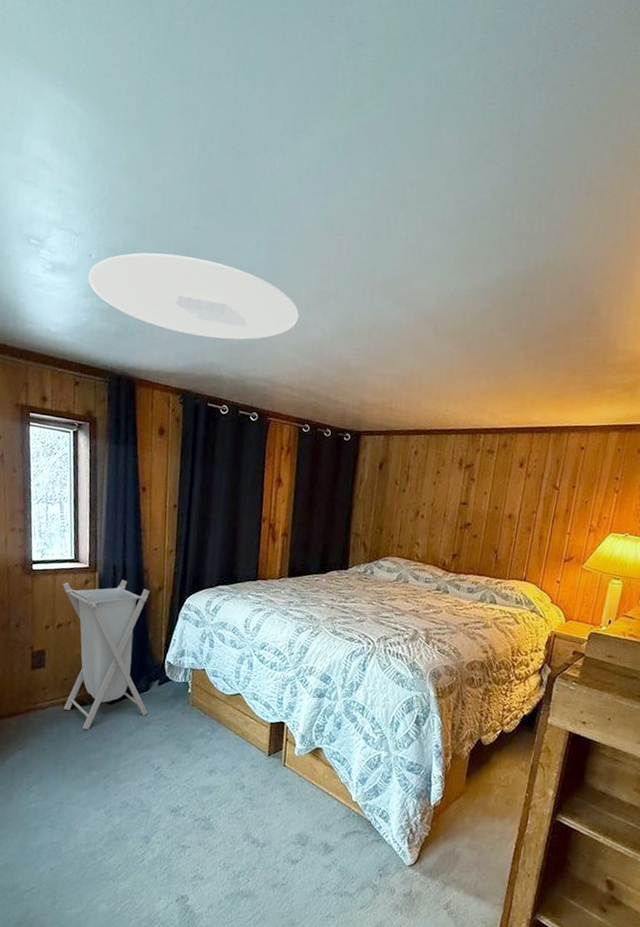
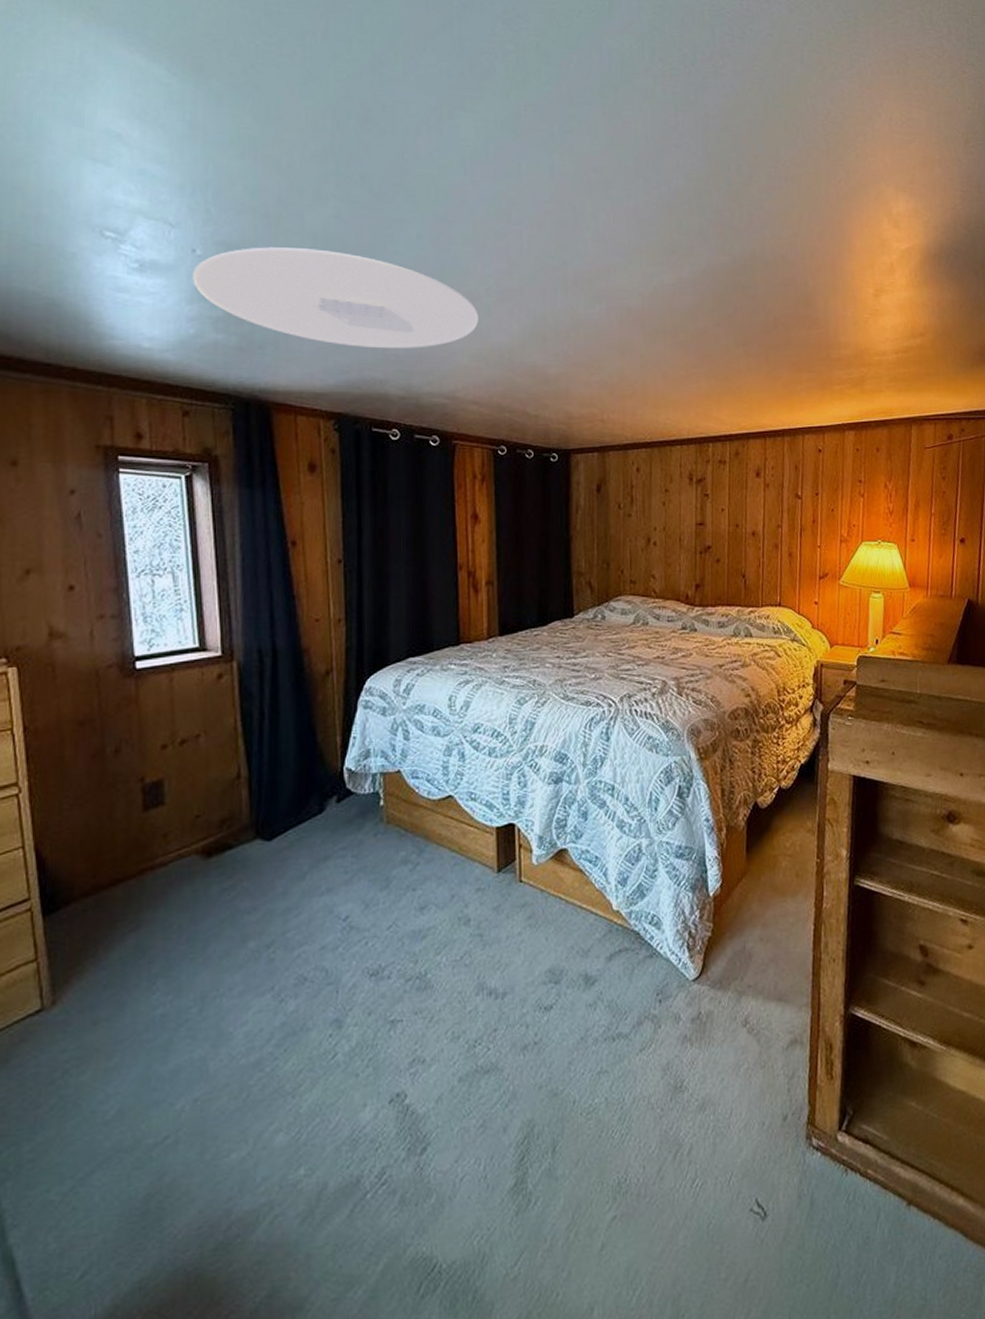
laundry hamper: present [63,580,150,730] -> none [184,667,325,883]

